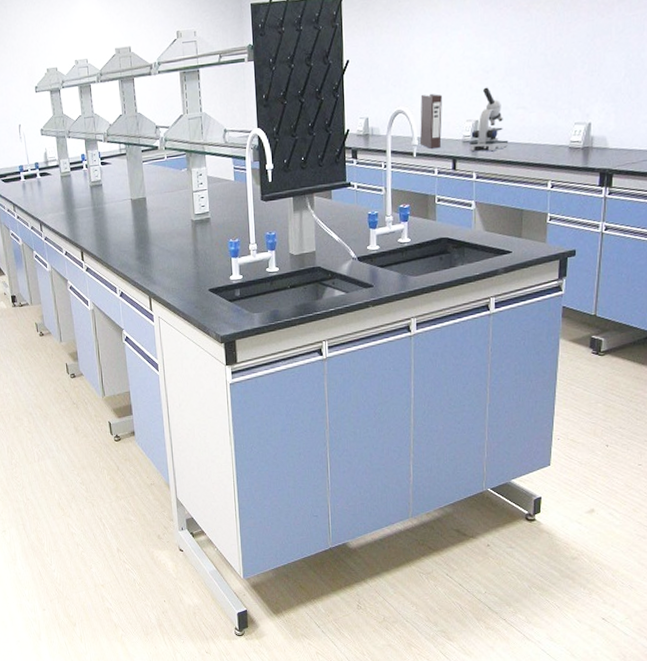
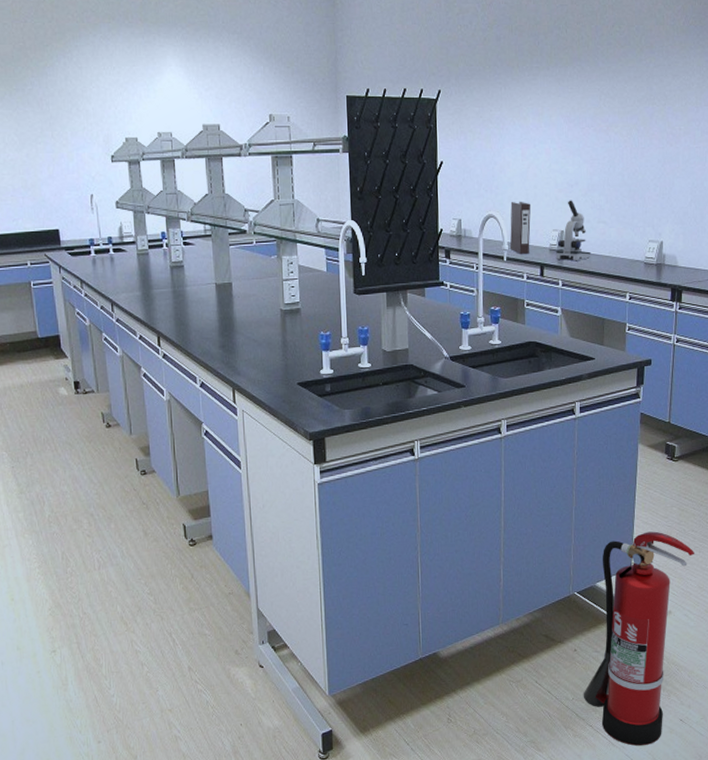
fire extinguisher: none [496,428,623,642] -> present [583,531,695,746]

